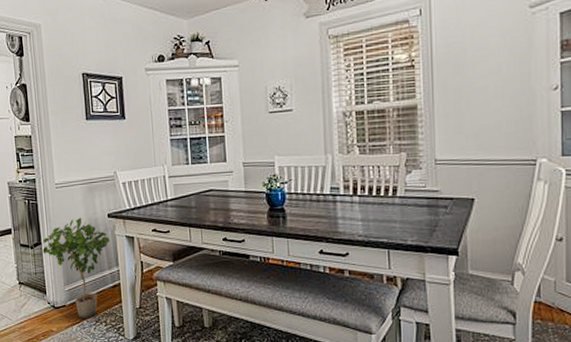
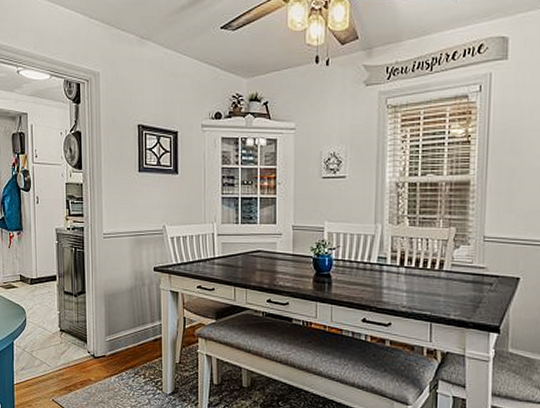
potted plant: present [42,217,110,319] -> none [86,268,154,371]

